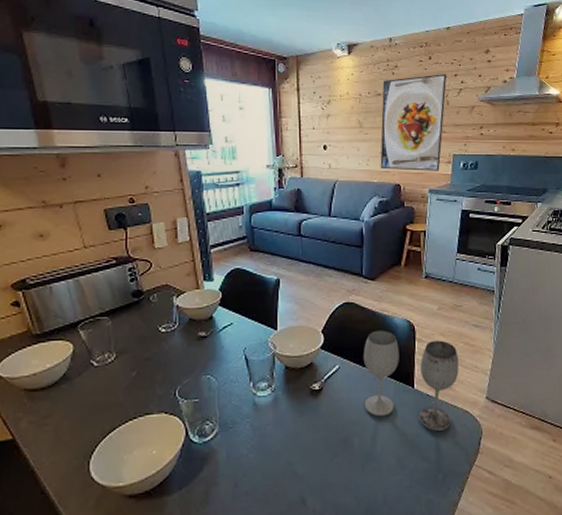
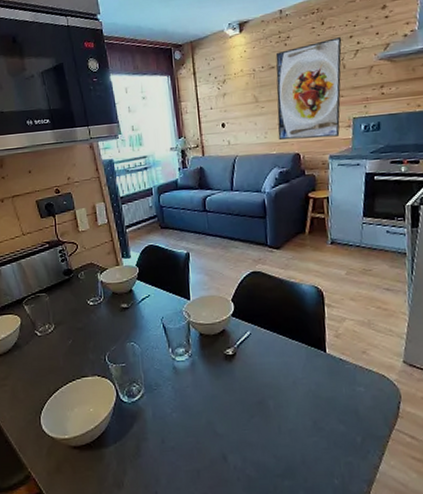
wineglass: present [363,330,459,431] -> none [272,297,373,394]

